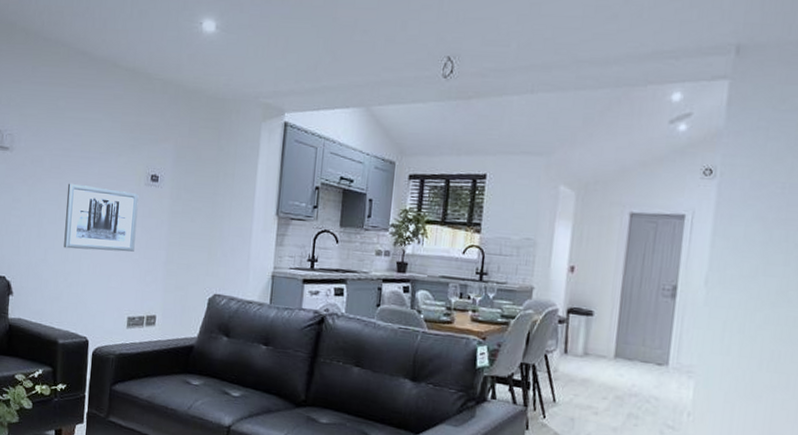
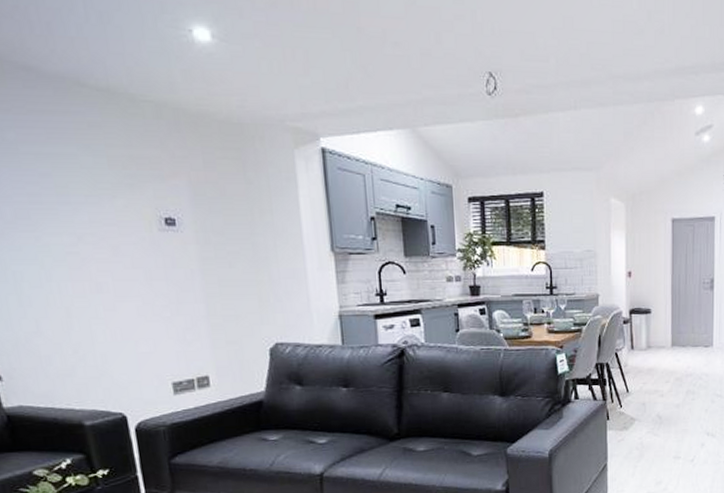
wall art: present [64,183,139,252] -> none [47,236,163,316]

